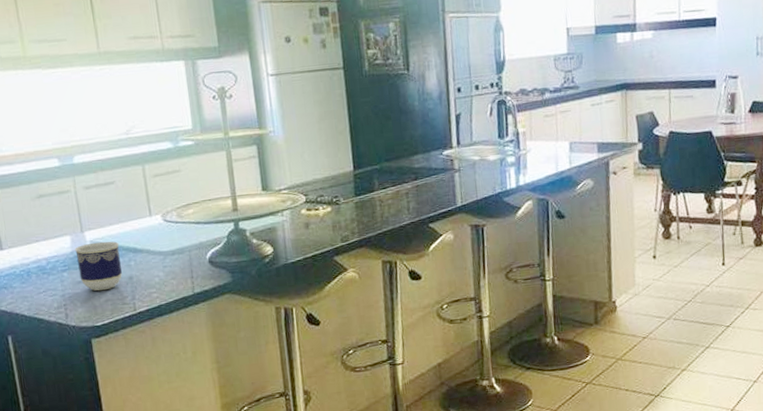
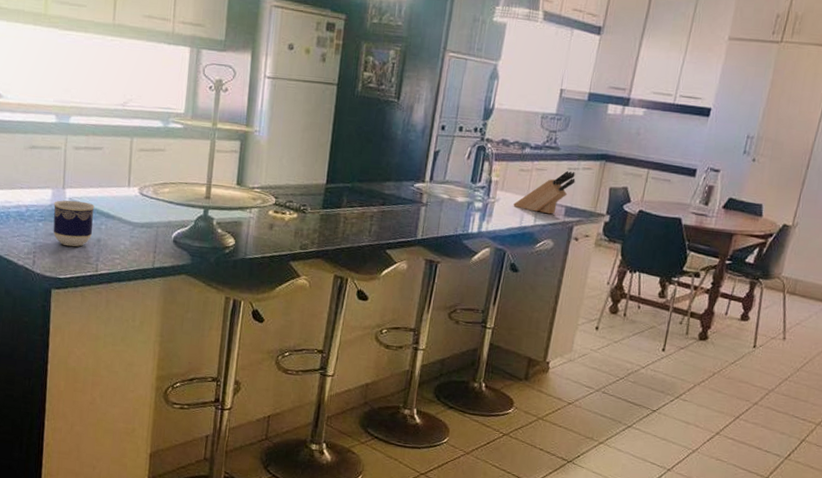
knife block: none [545,107,601,155] -> present [513,170,576,215]

